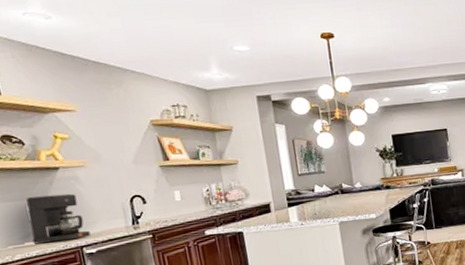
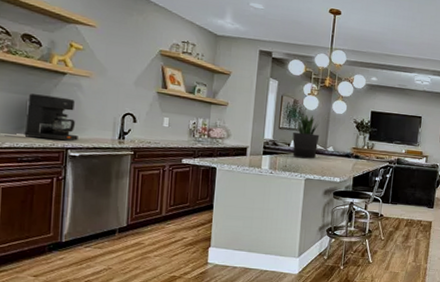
planter: none [313,153,344,203] -> present [292,112,320,159]

